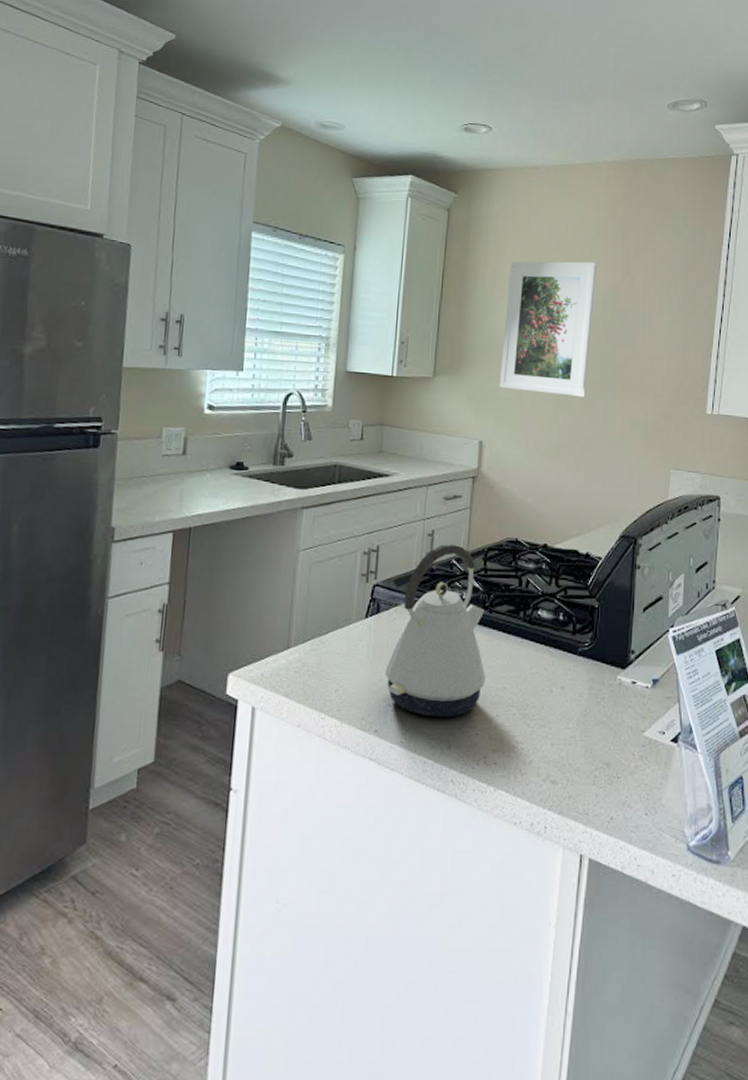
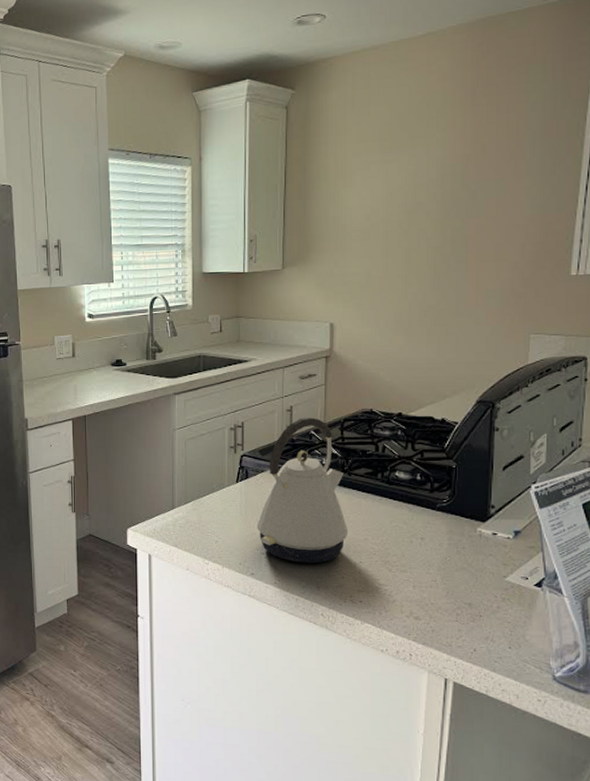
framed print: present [499,261,597,397] -> none [347,136,444,273]

